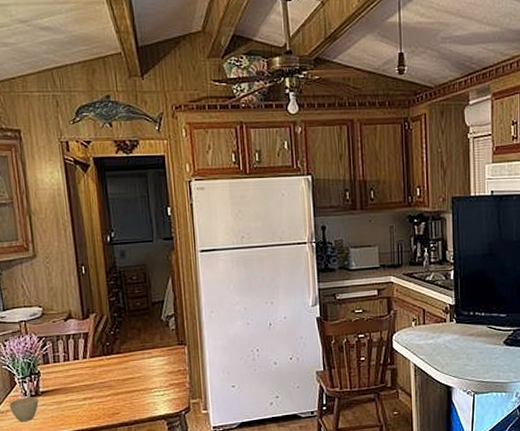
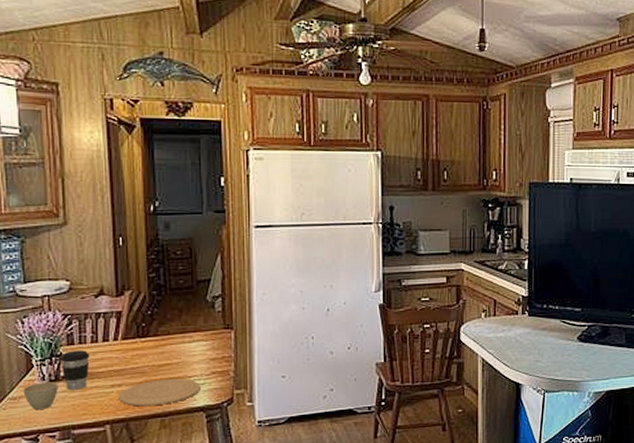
coffee cup: none [38,368,64,403] -> present [60,350,90,390]
plate: none [90,391,161,417] -> present [118,379,200,407]

